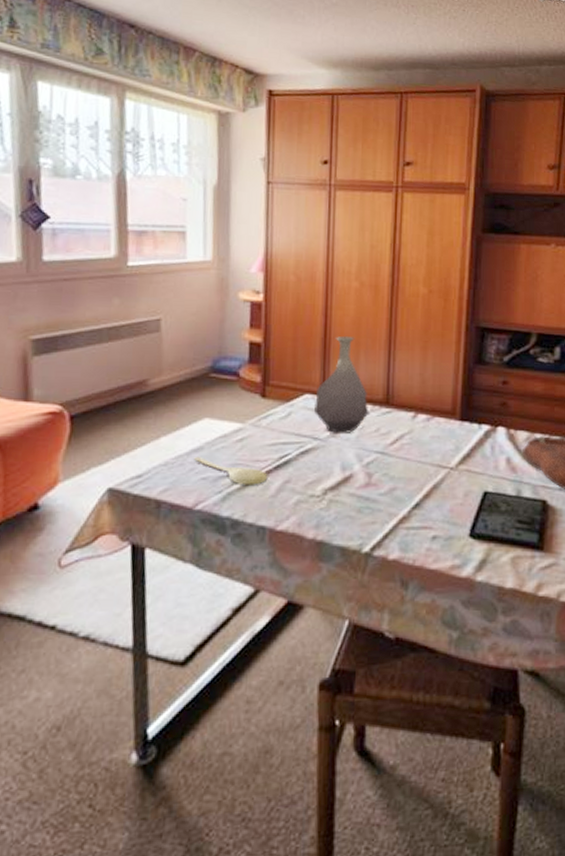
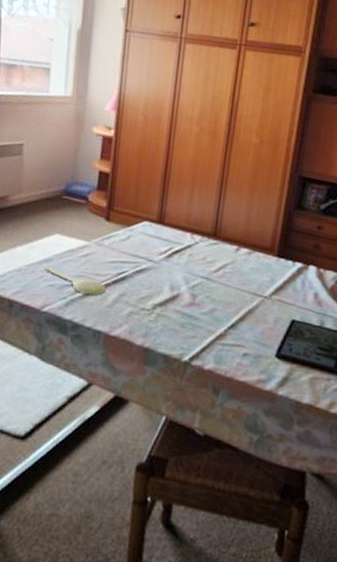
vase: present [314,335,369,433] -> none [151,173,199,259]

